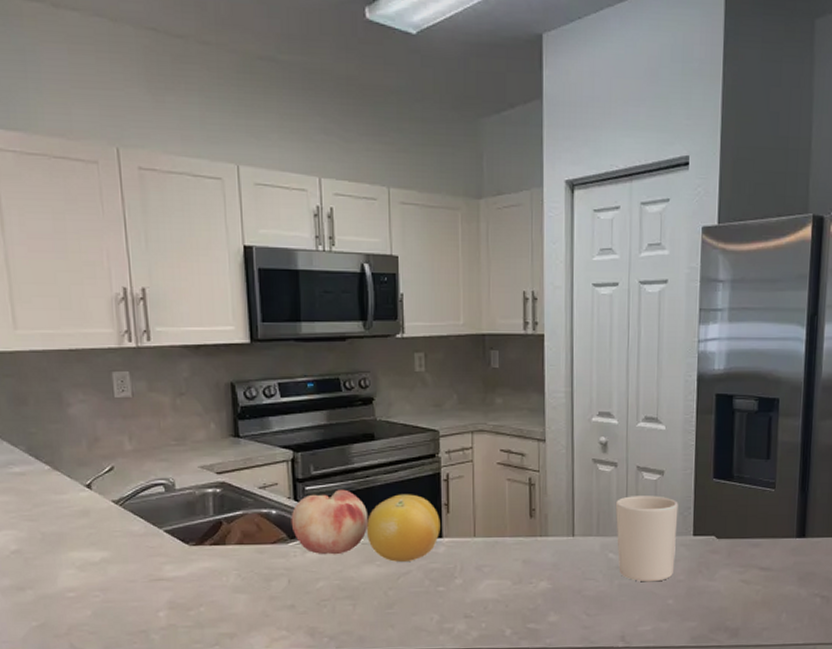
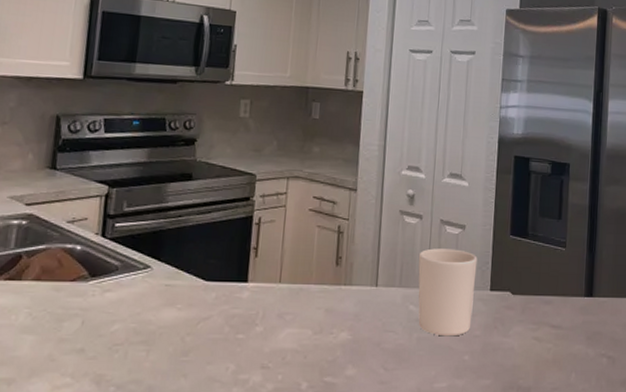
fruit: present [291,489,369,555] -> none [94,228,176,296]
fruit: present [366,494,440,562] -> none [171,235,248,306]

